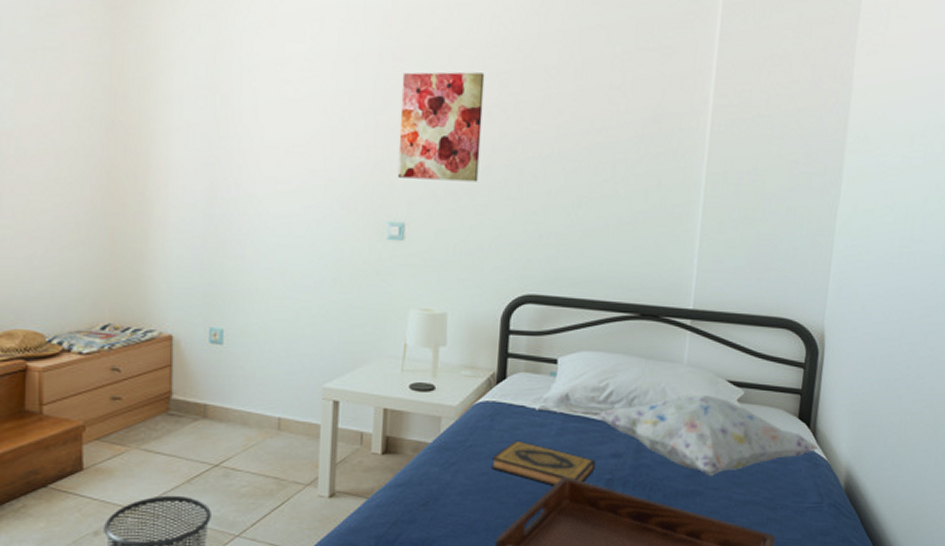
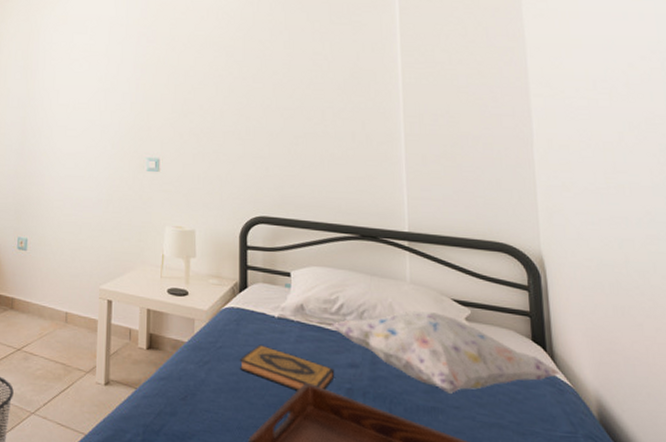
wall art: present [397,72,485,182] -> none [153,47,215,127]

